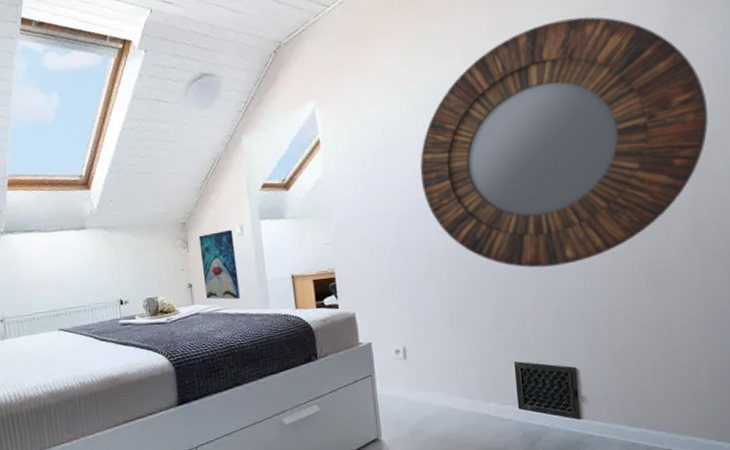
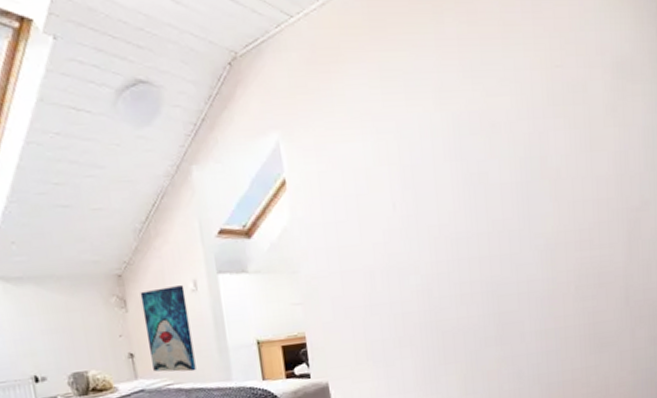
home mirror: present [420,16,709,268] -> none [393,72,639,331]

